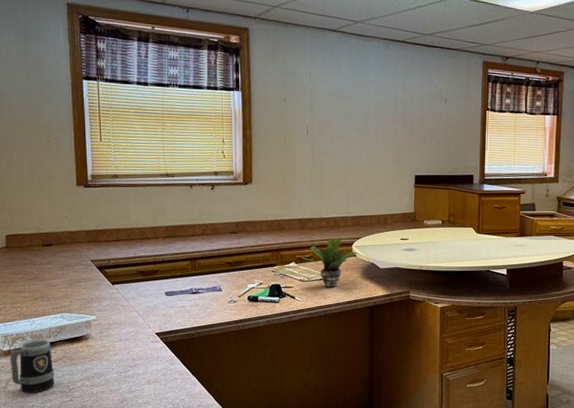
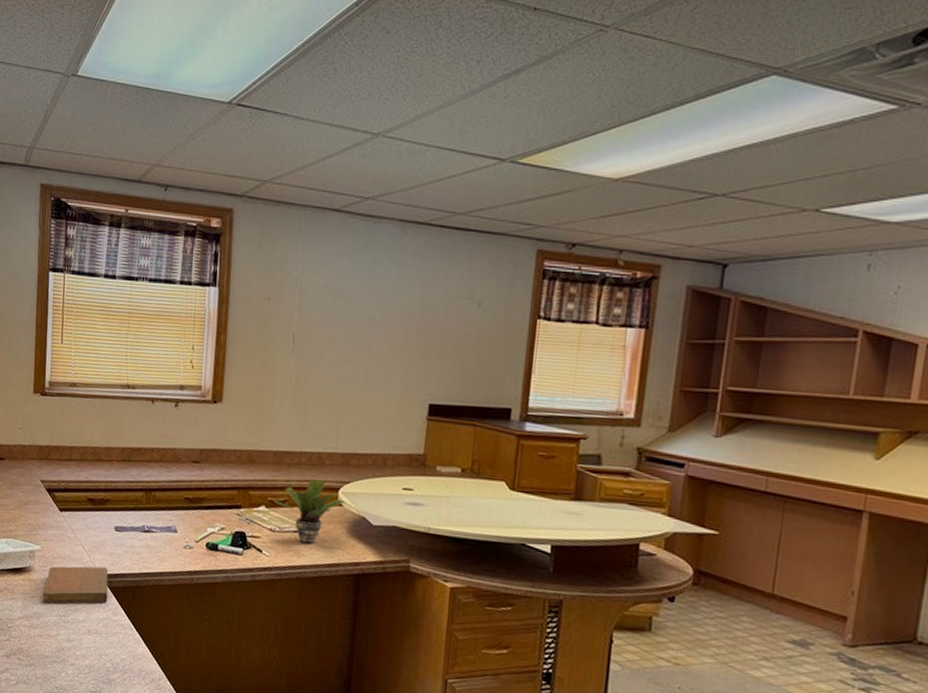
notebook: none [103,327,164,365] -> present [43,566,109,604]

